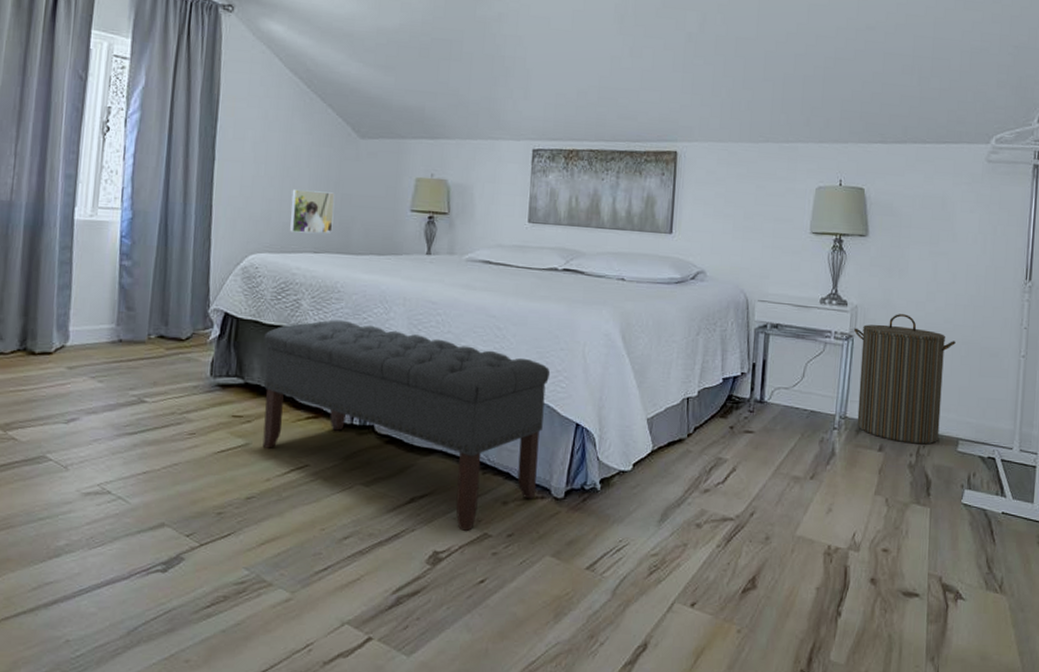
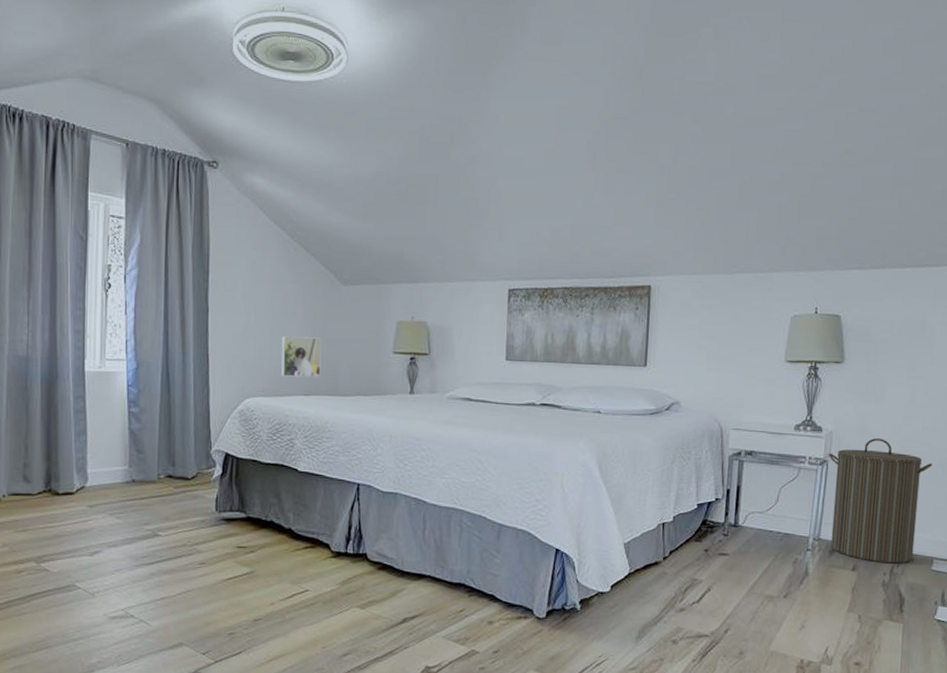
bench: present [262,320,551,532] -> none [262,457,531,649]

